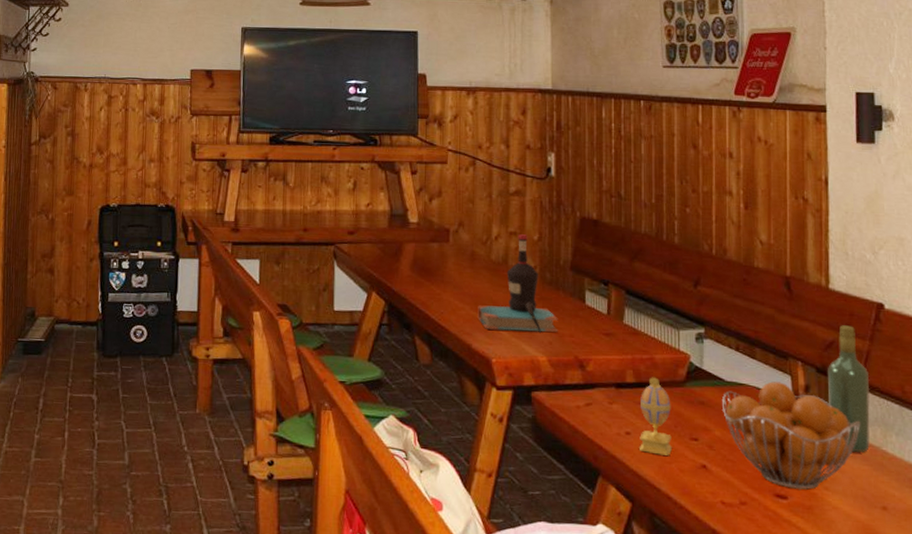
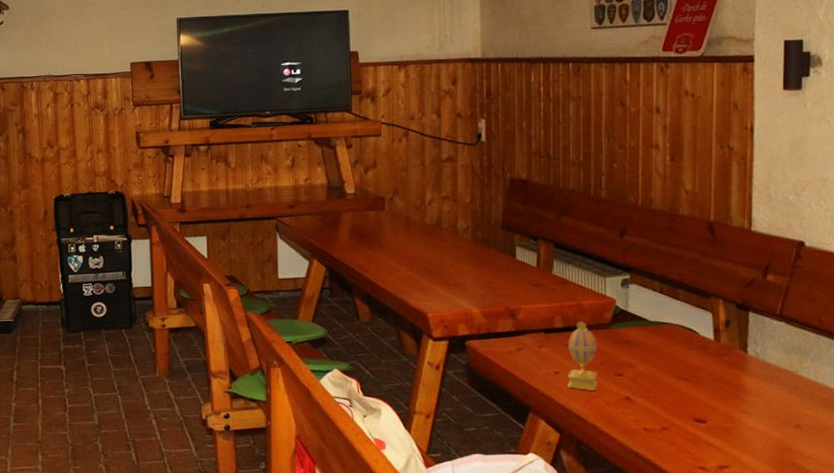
bottle: present [478,234,558,334] -> none [413,198,490,288]
fruit basket: present [722,381,861,490] -> none [646,319,778,415]
wine bottle: present [828,325,870,452] -> none [748,264,787,378]

